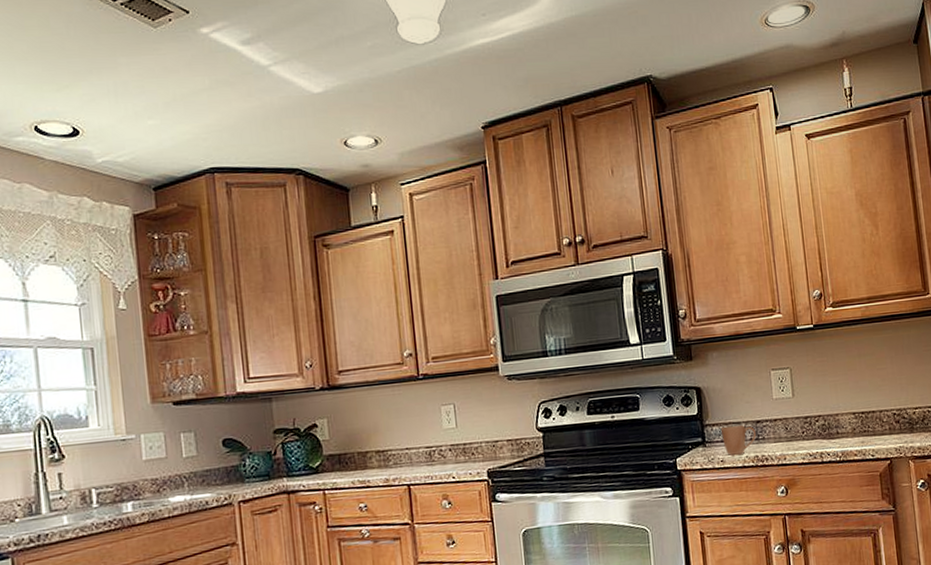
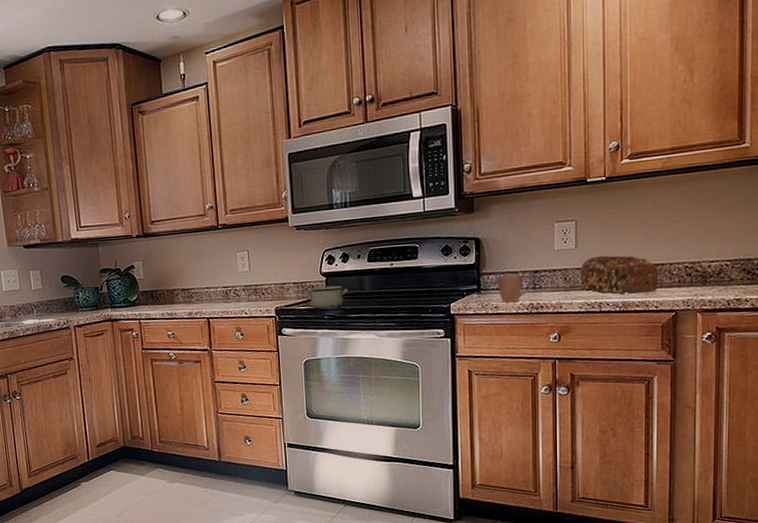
cooking pot: none [520,442,568,470] -> present [305,285,348,310]
bread loaf: none [799,403,872,443] -> present [580,255,659,294]

